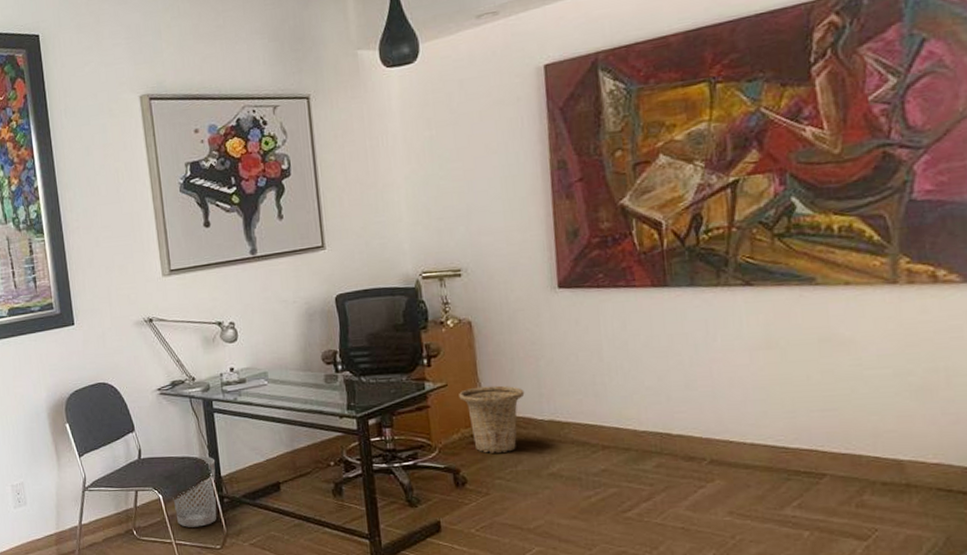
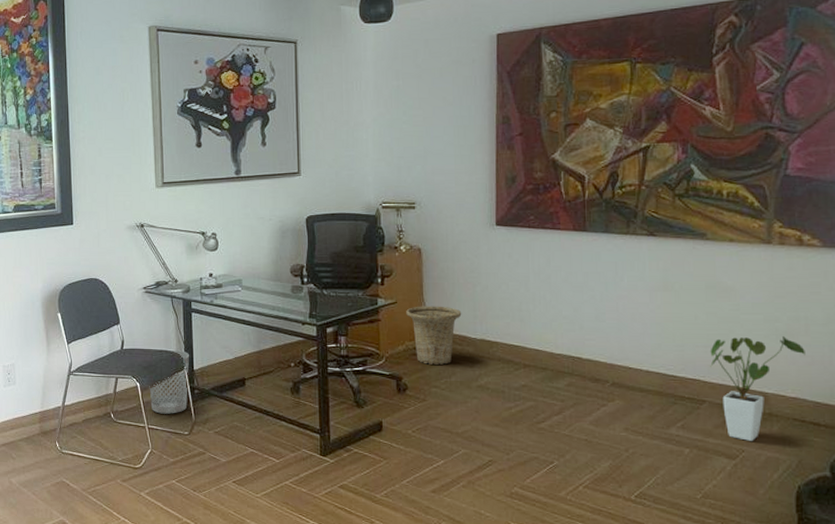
house plant: none [828,392,948,518] -> present [710,336,805,441]

